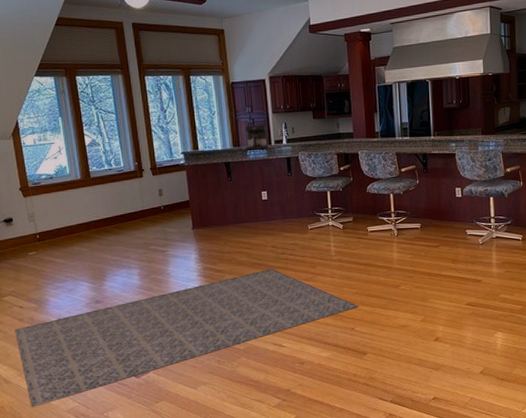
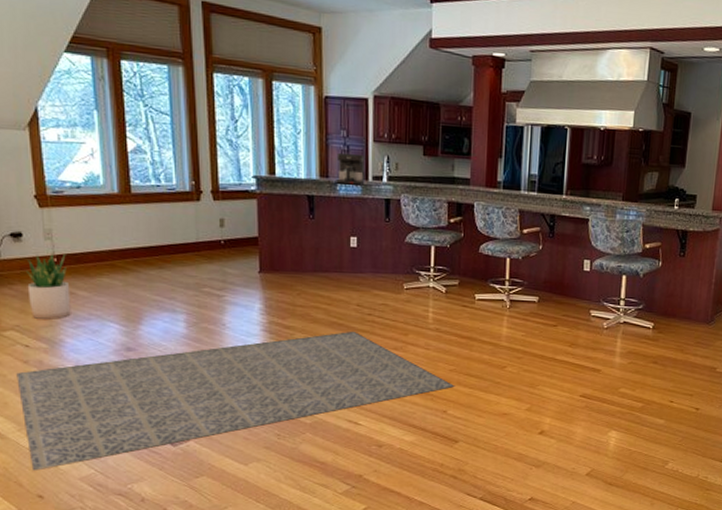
planter: none [16,229,52,285] -> present [25,252,71,320]

